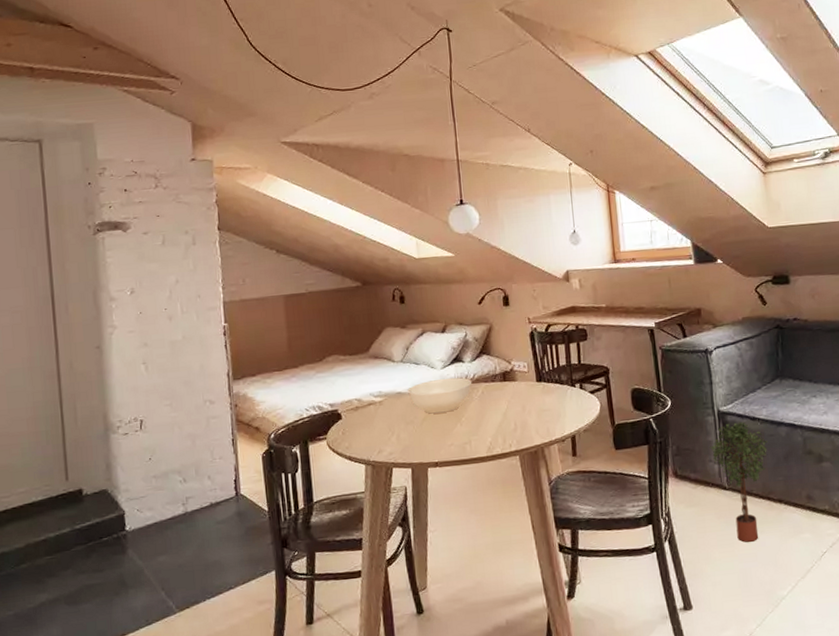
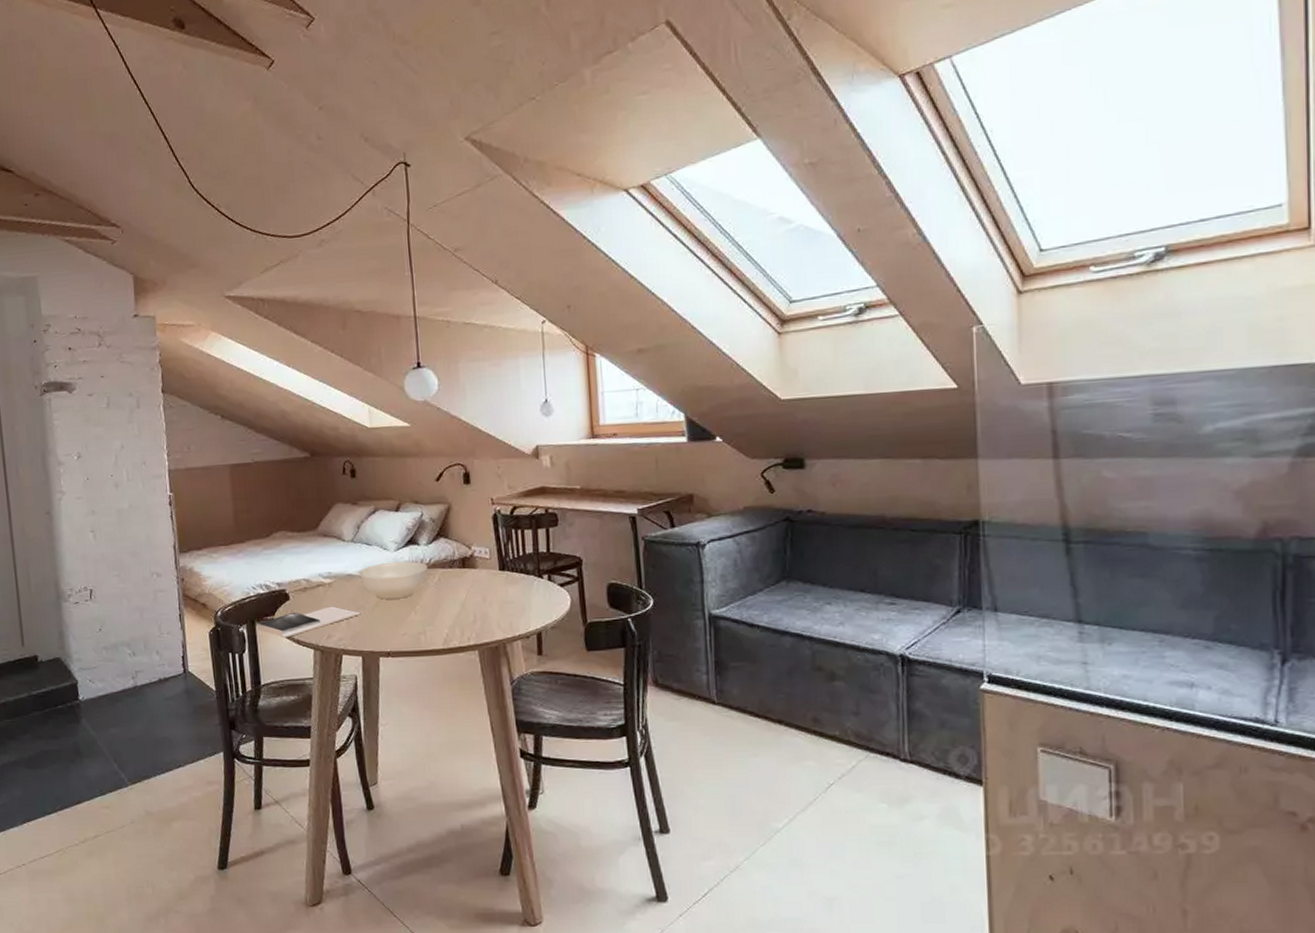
book: none [309,422,410,456] -> present [256,606,361,638]
potted tree: present [709,422,768,542] -> none [696,628,768,765]

